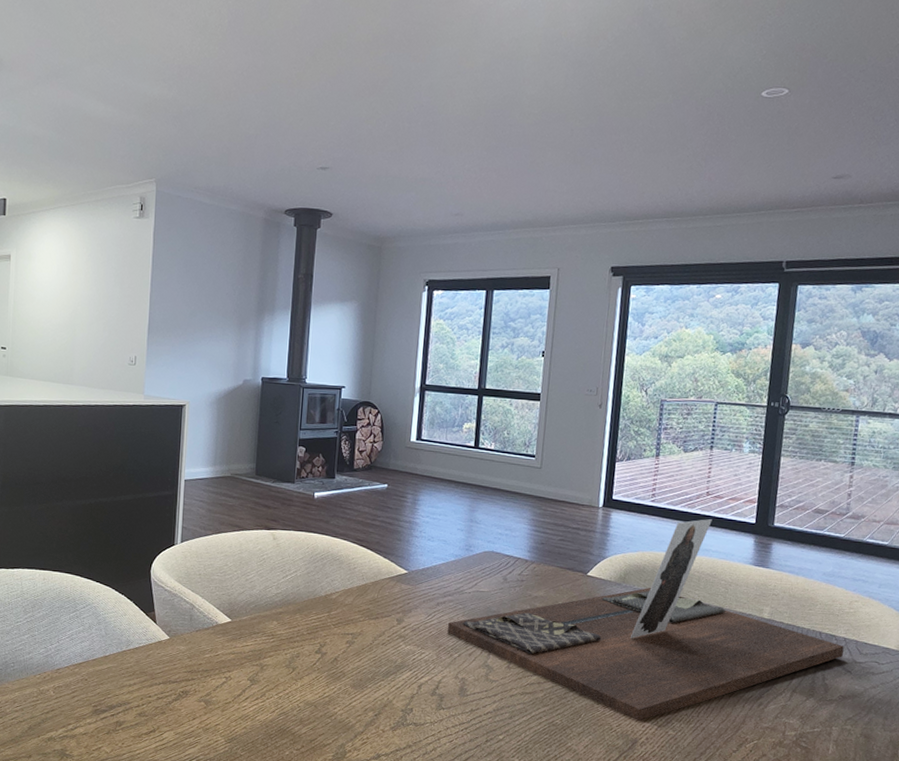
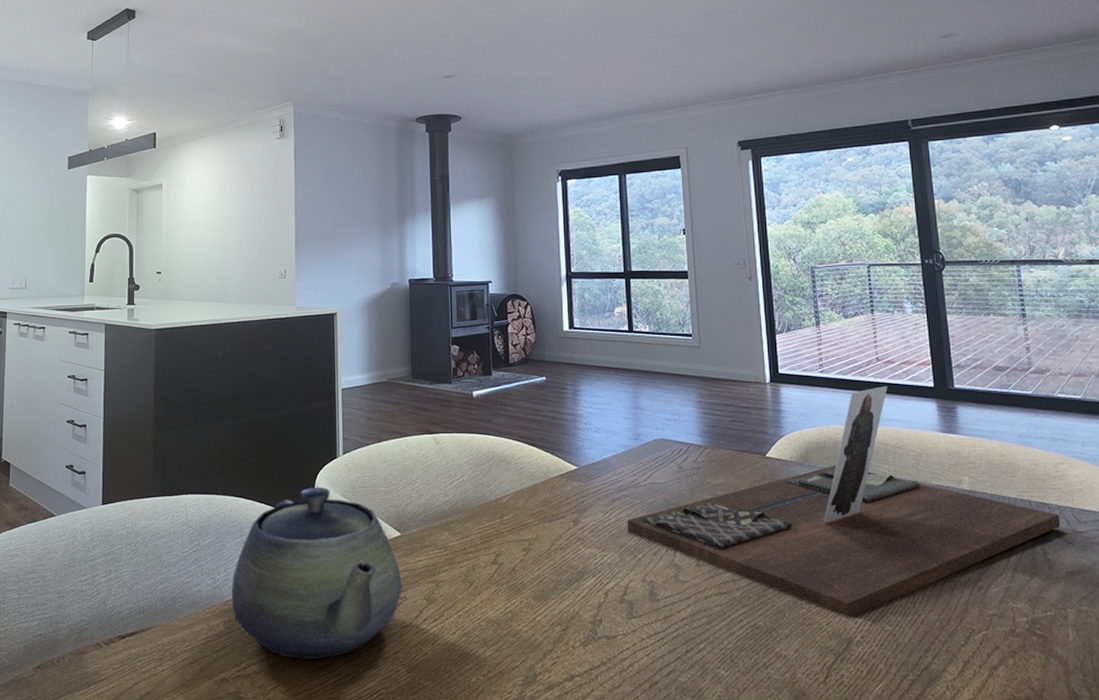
teapot: none [63,571,229,726] -> present [232,488,402,659]

